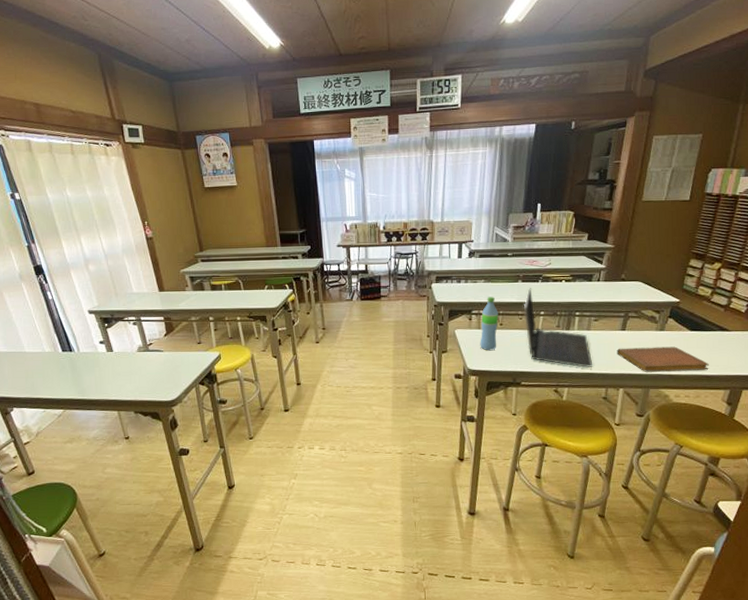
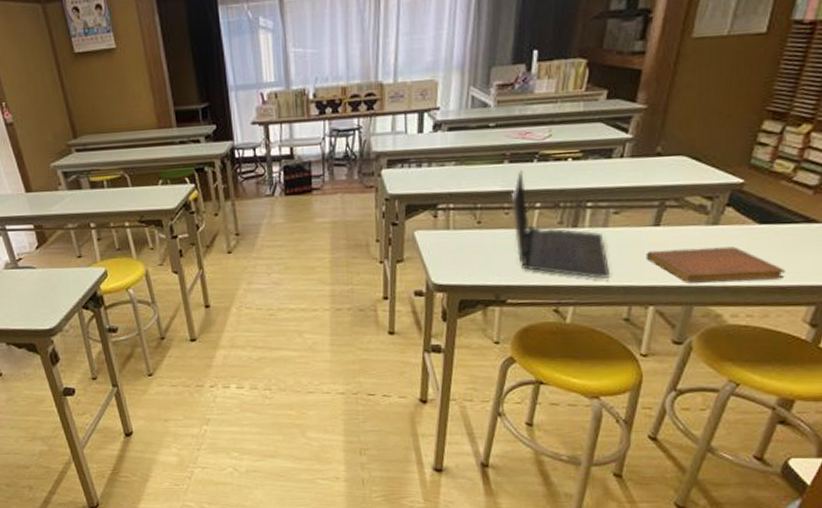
water bottle: present [480,297,499,351] -> none [449,184,475,259]

